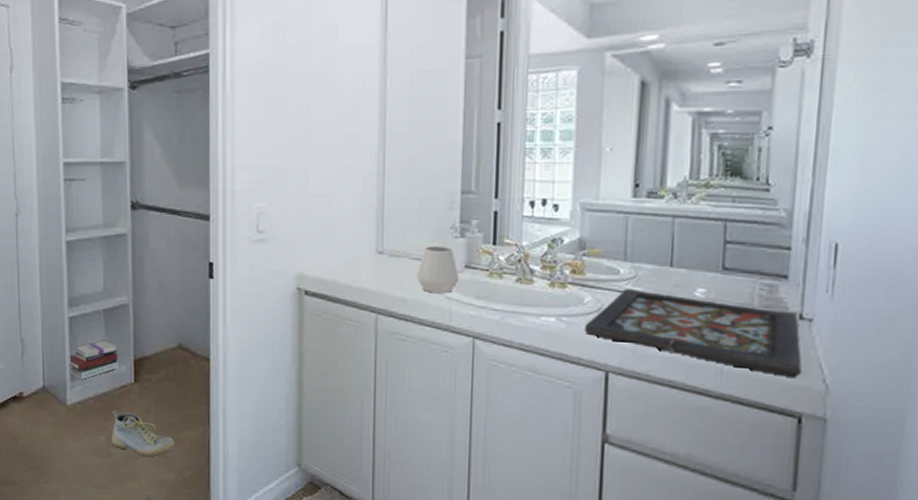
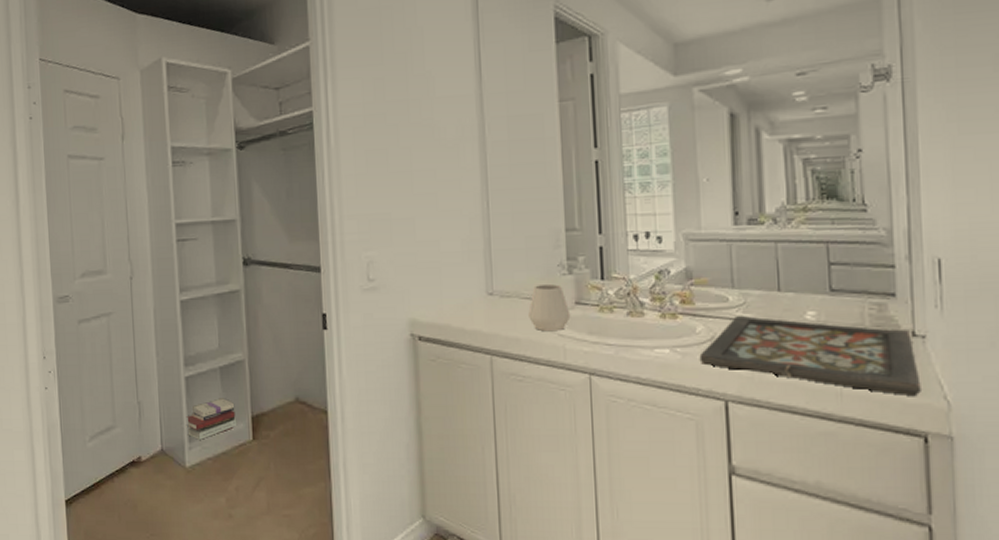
shoe: present [112,410,174,457] -> none [232,469,296,517]

